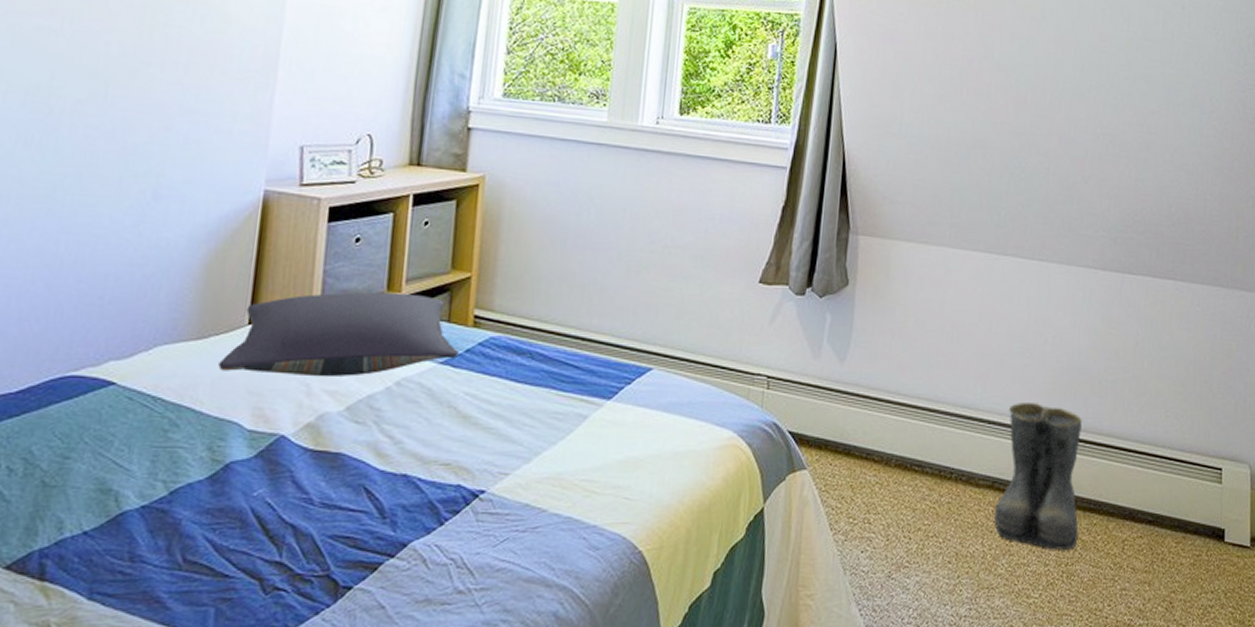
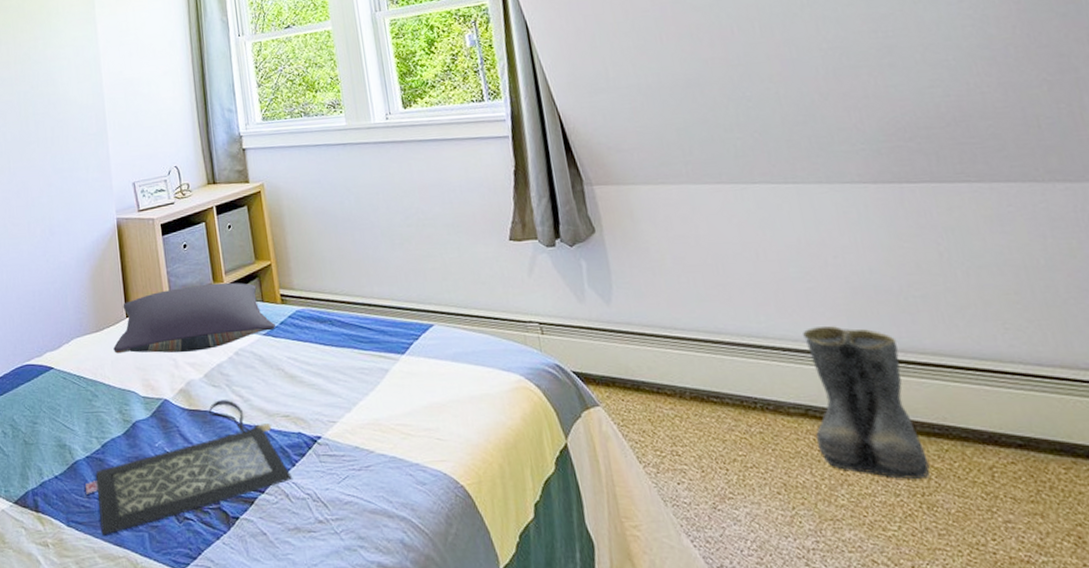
clutch bag: none [130,440,437,612] -> present [85,400,293,536]

